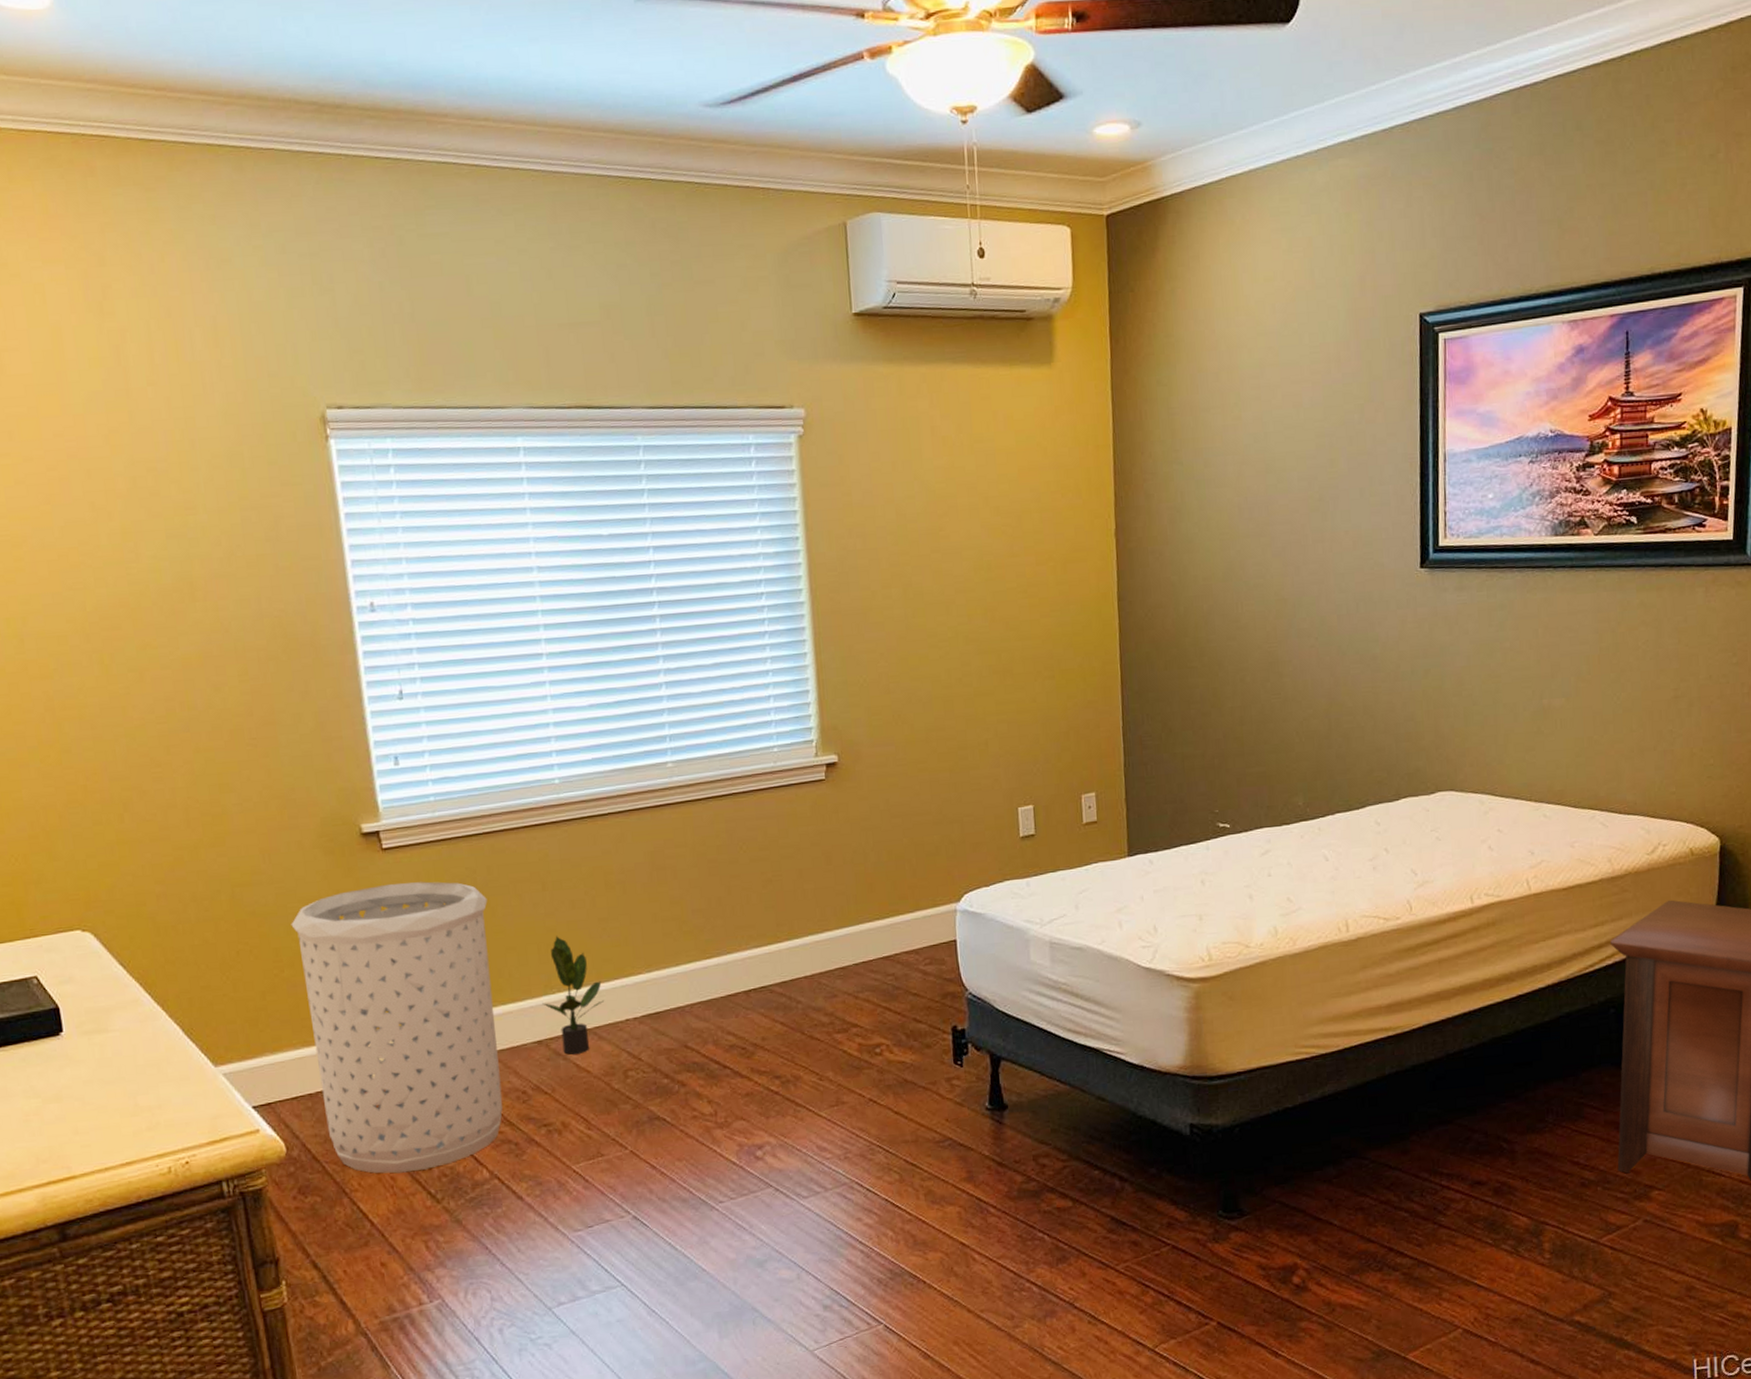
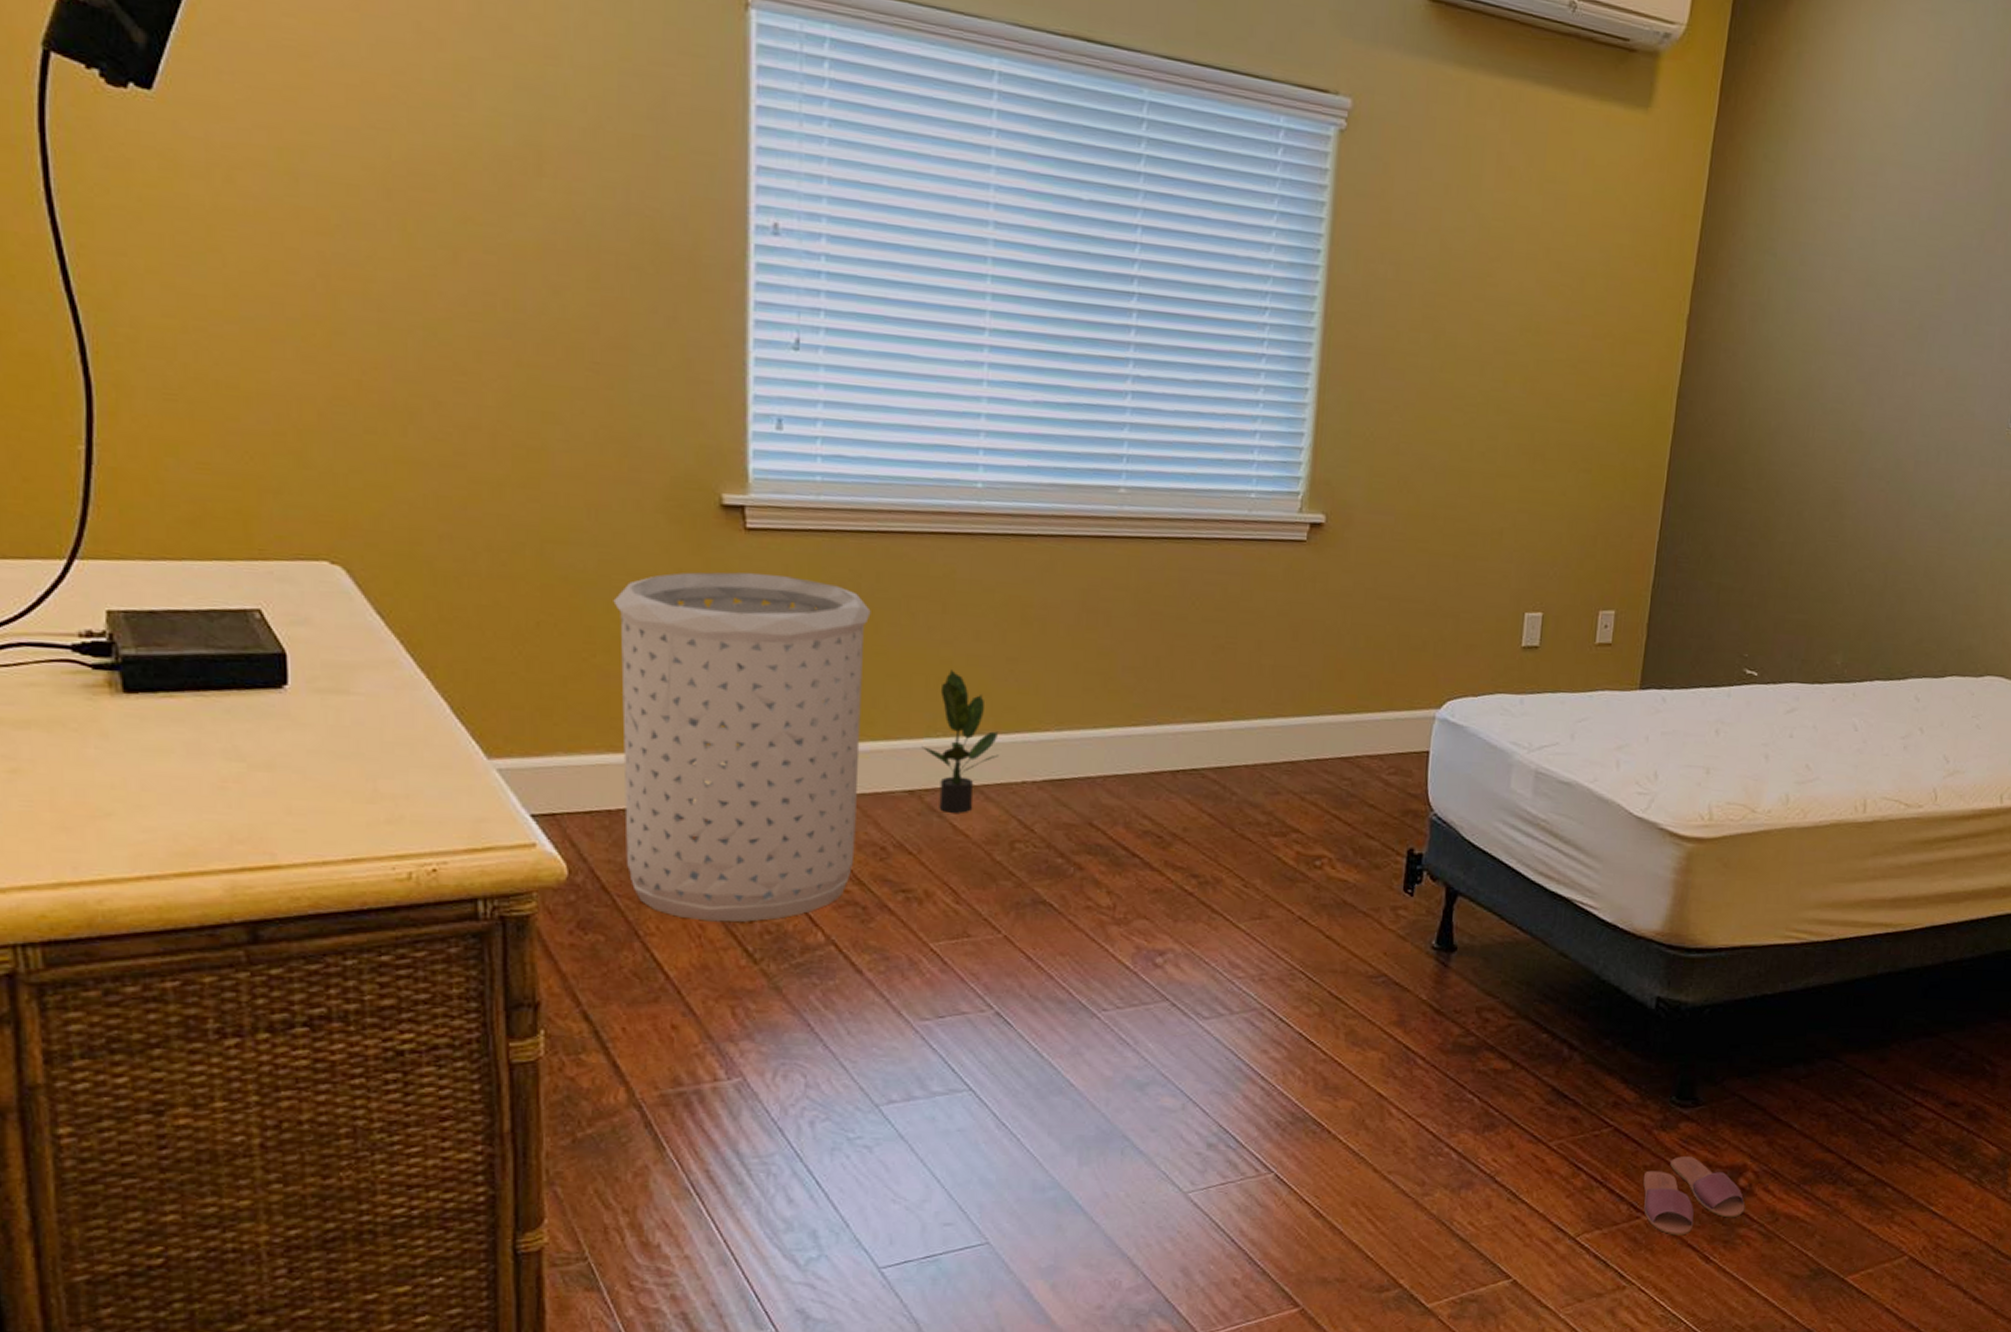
slippers: none [1205,1262,1303,1336] -> present [1643,1155,1745,1236]

